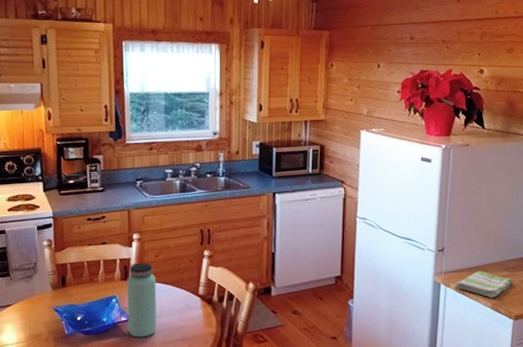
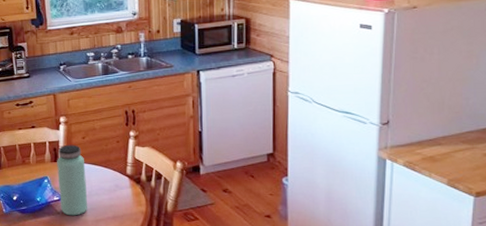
dish towel: present [456,271,513,298] -> none [404,144,474,174]

